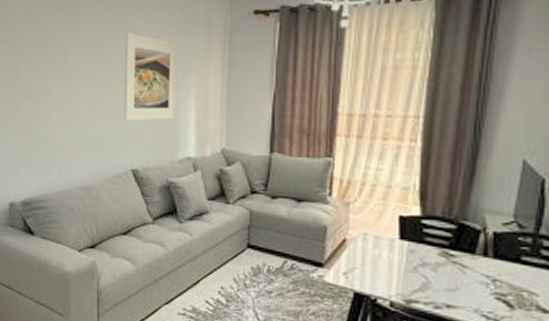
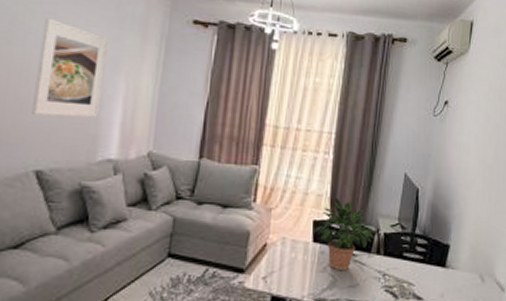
potted plant: none [400,190,480,273] -> present [314,197,375,271]

